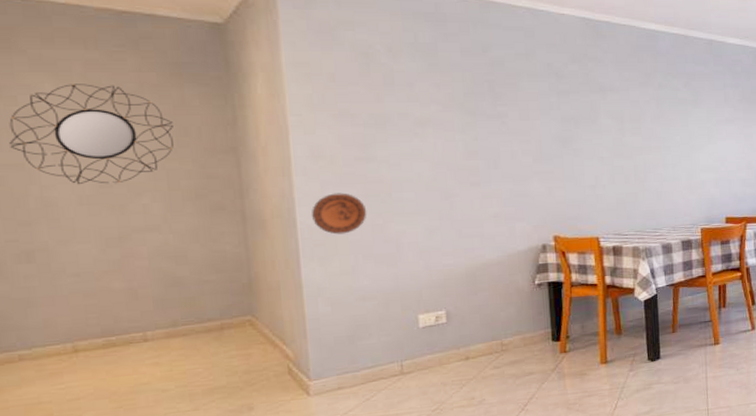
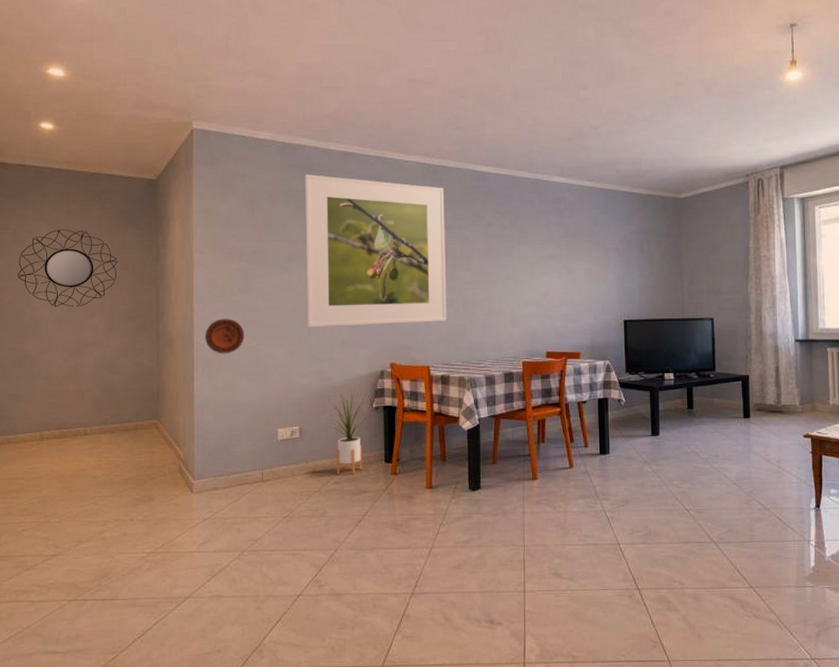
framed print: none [435,24,616,201] -> present [305,174,447,328]
house plant: none [479,266,531,359] -> present [327,389,370,474]

